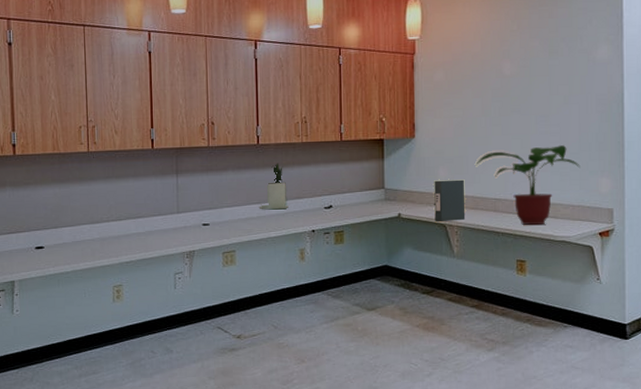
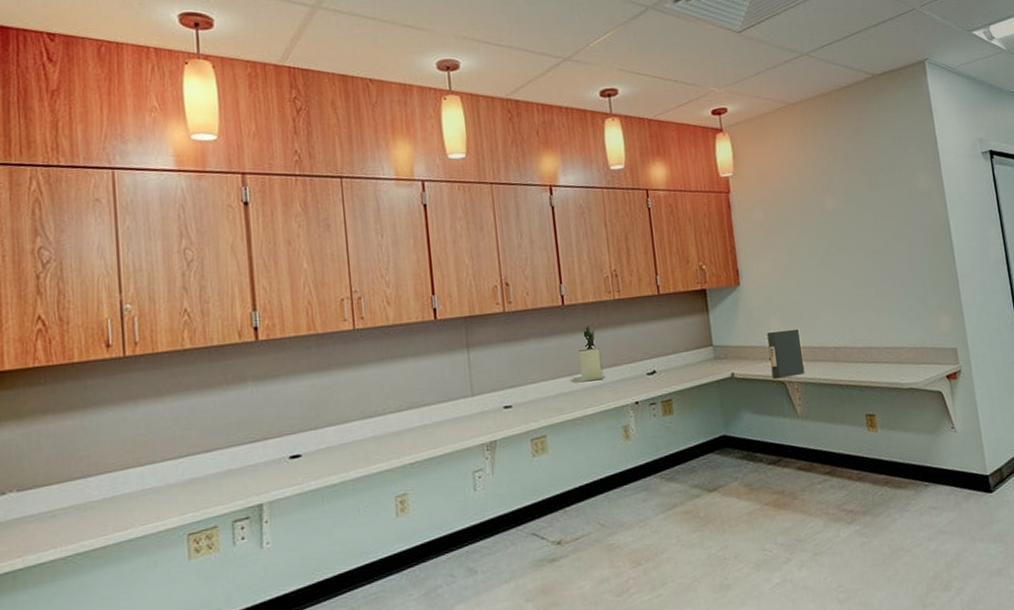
potted plant: present [475,145,580,225] -> none [809,283,918,374]

